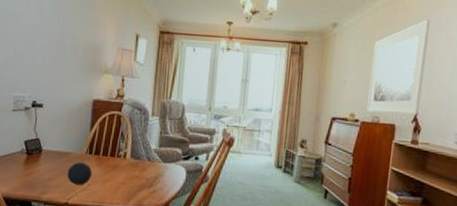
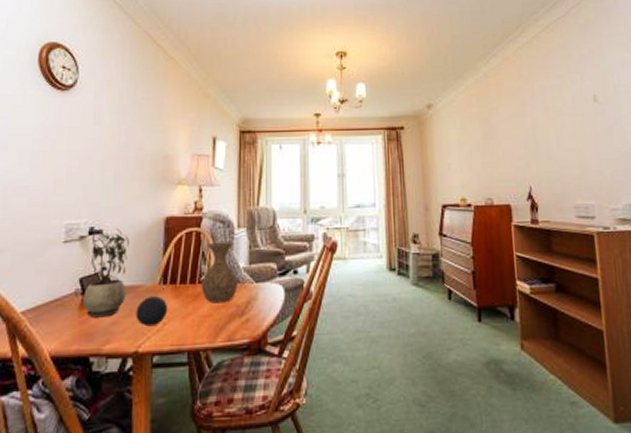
potted plant: none [27,103,64,174] -> present [83,227,129,318]
vase: none [119,125,149,175] -> present [201,241,237,303]
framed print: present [367,19,430,115] -> none [473,92,533,194]

